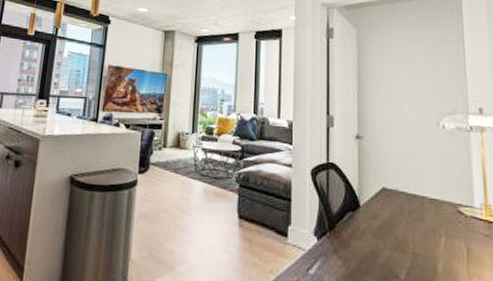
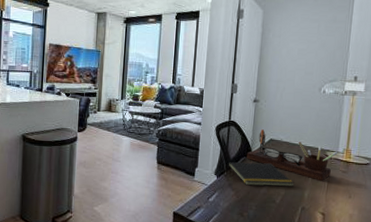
notepad: none [329,218,422,255] -> present [226,162,294,187]
desk organizer: none [353,174,474,249] -> present [246,129,338,182]

